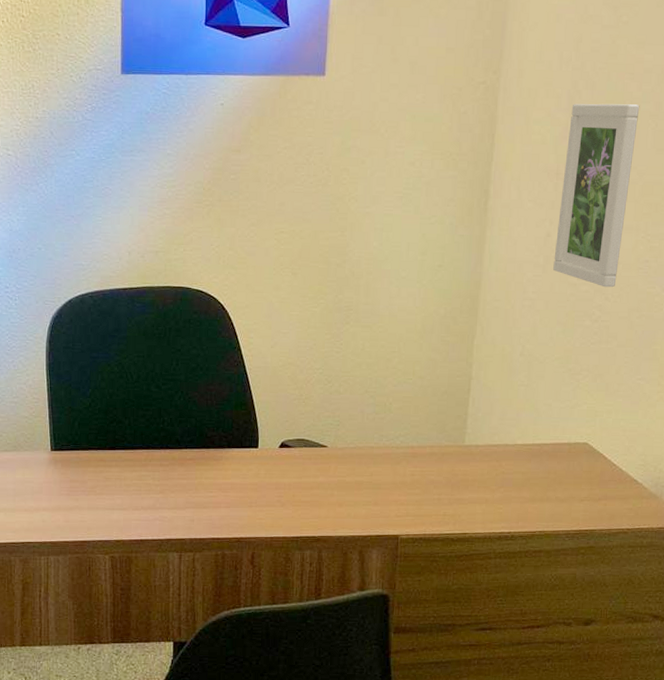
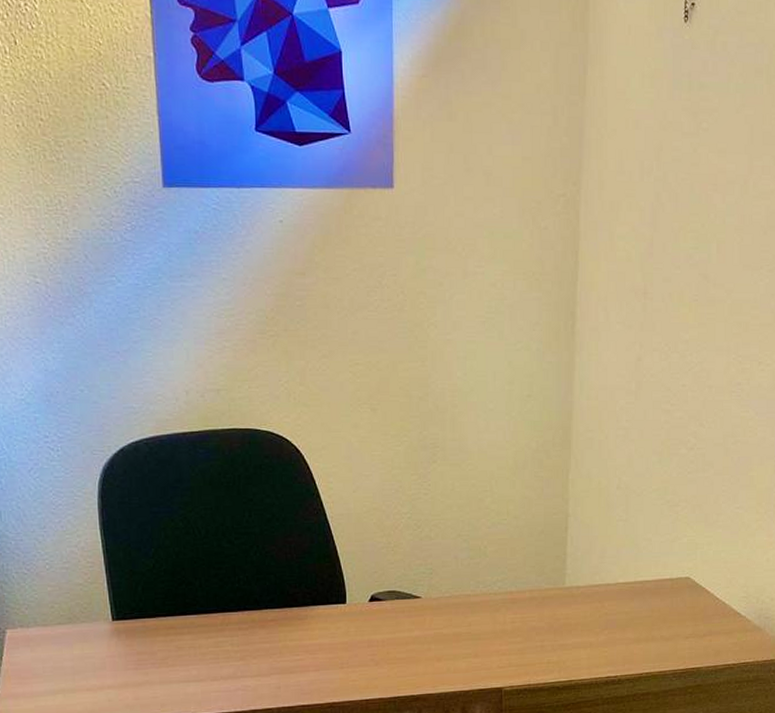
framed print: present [553,103,640,288] -> none [646,217,724,413]

